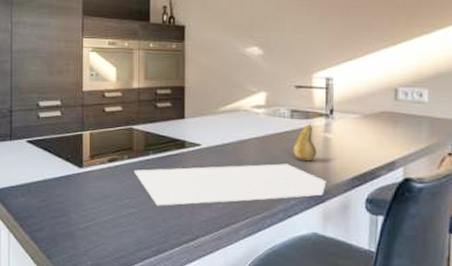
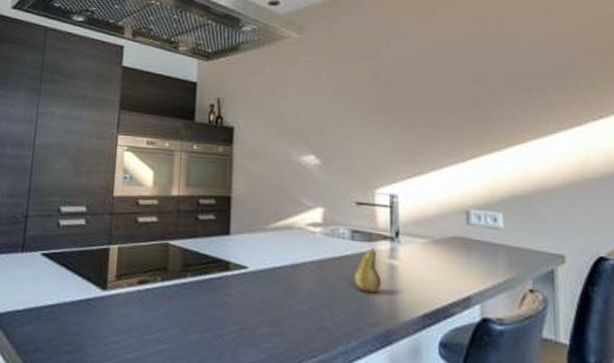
cutting board: present [133,163,327,206] -> none [167,294,393,343]

